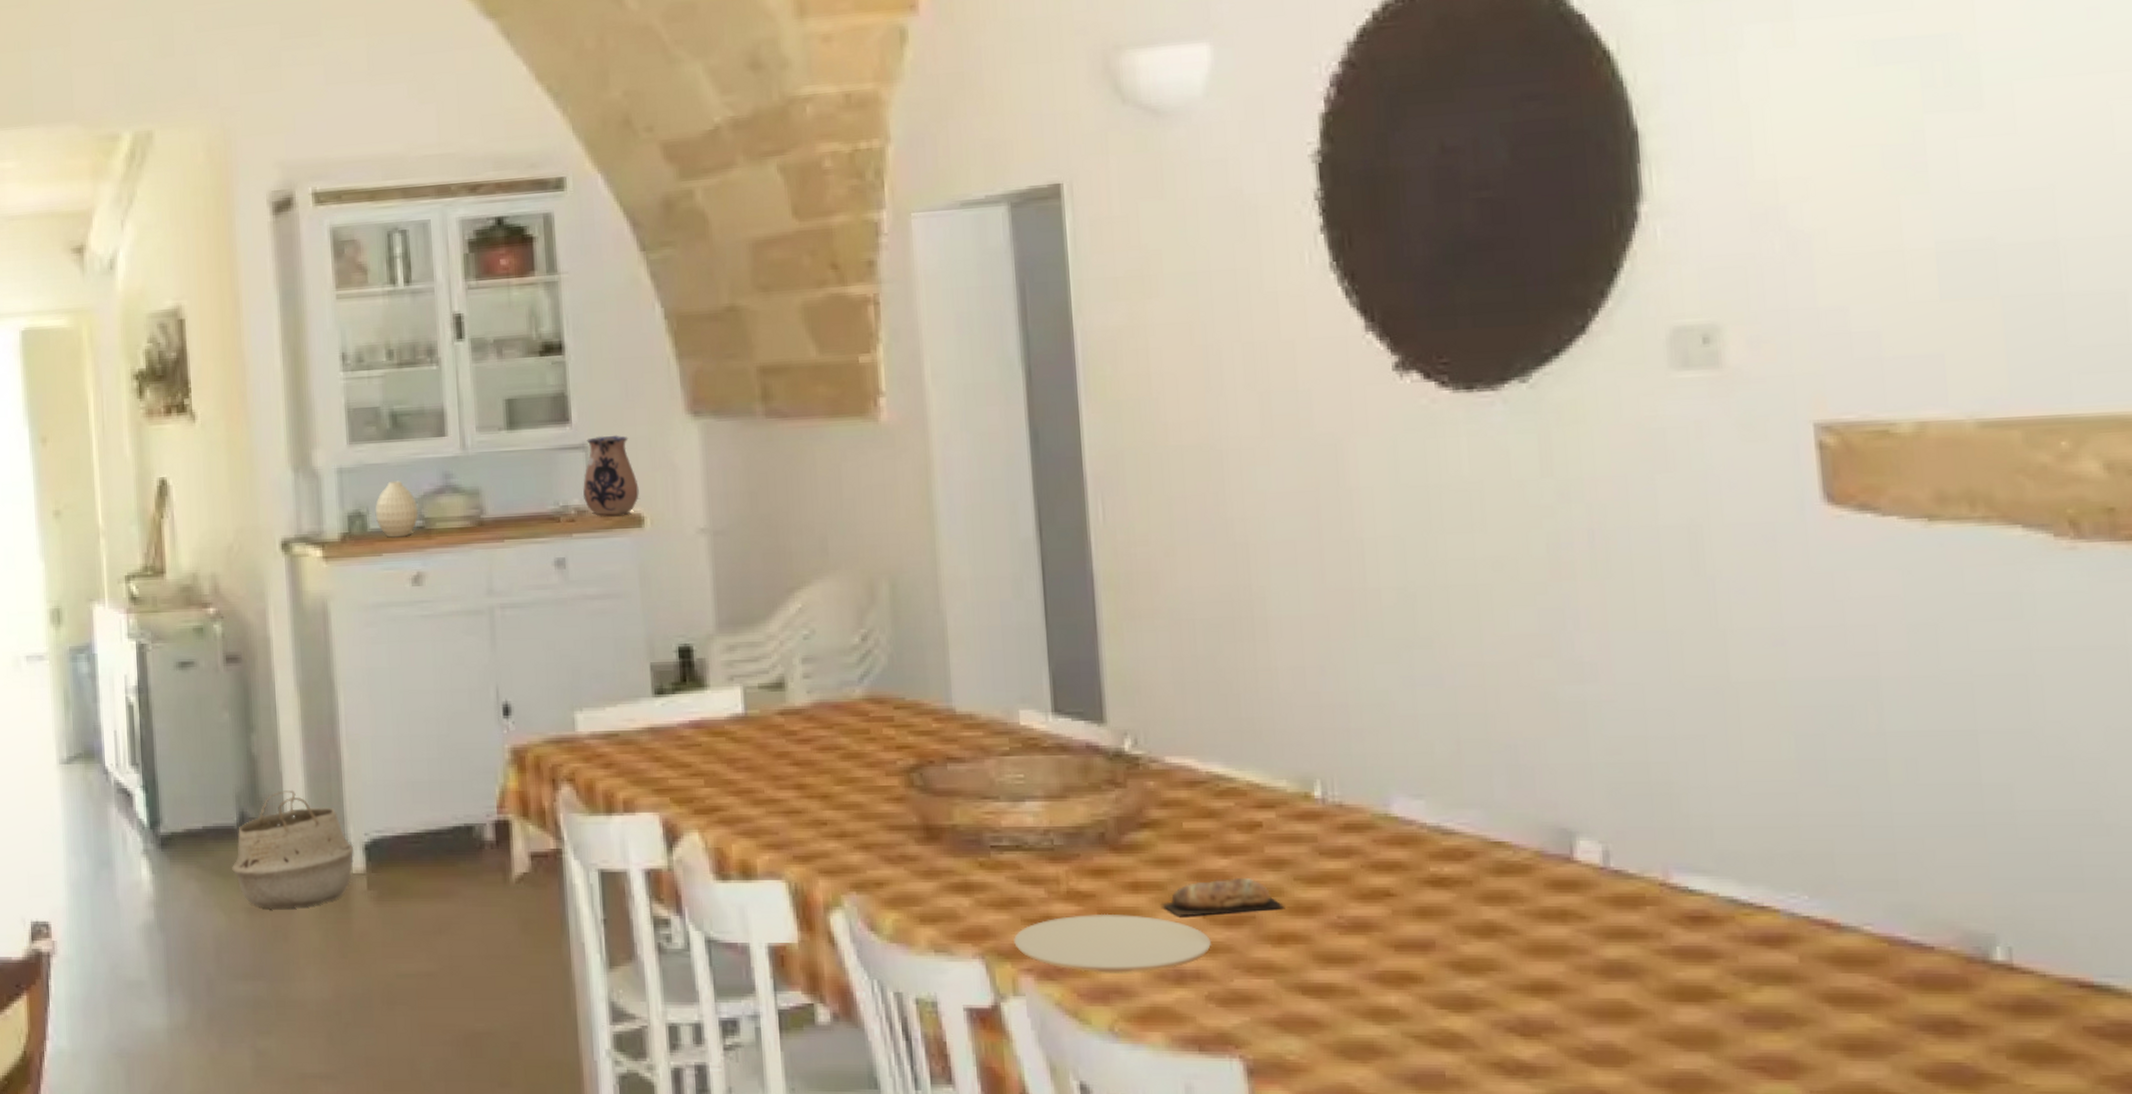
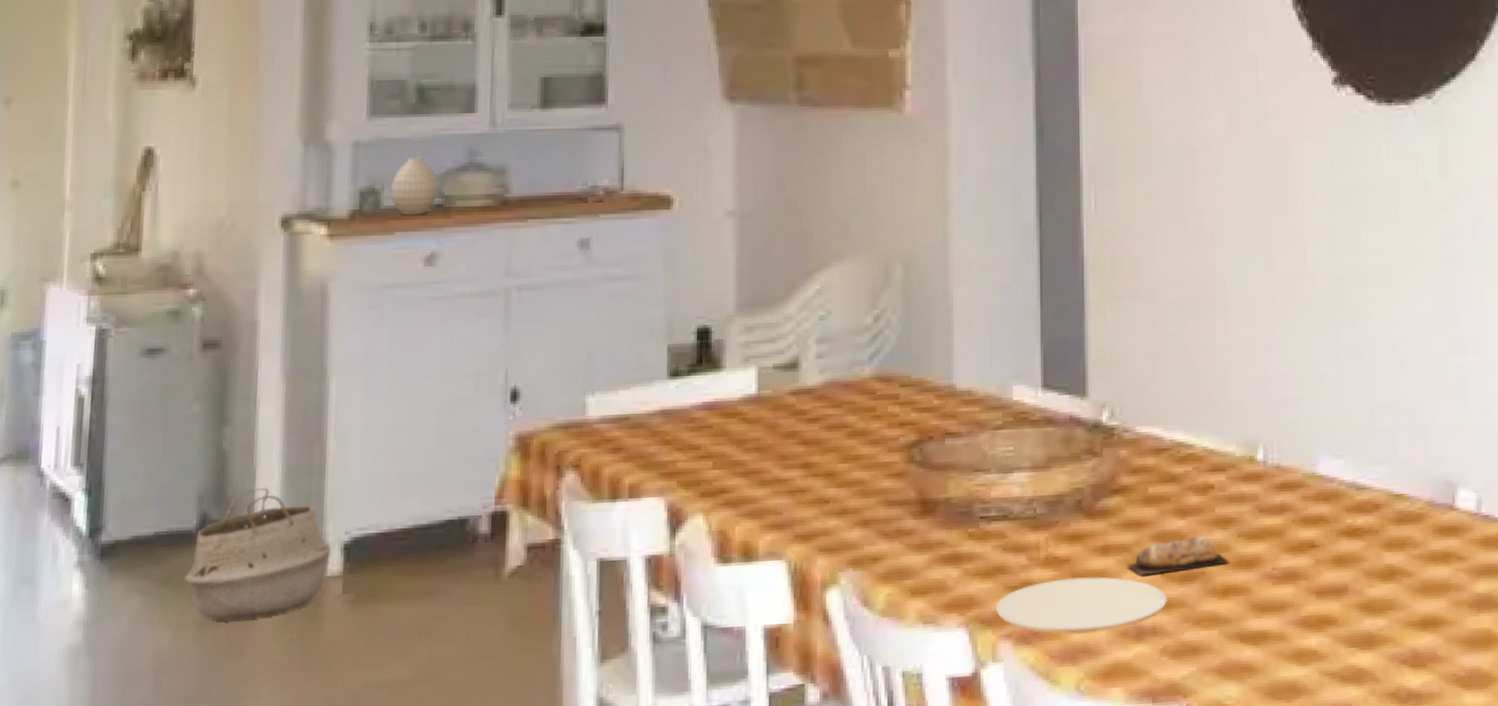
ceramic pitcher: present [583,435,639,517] -> none [614,117,670,198]

